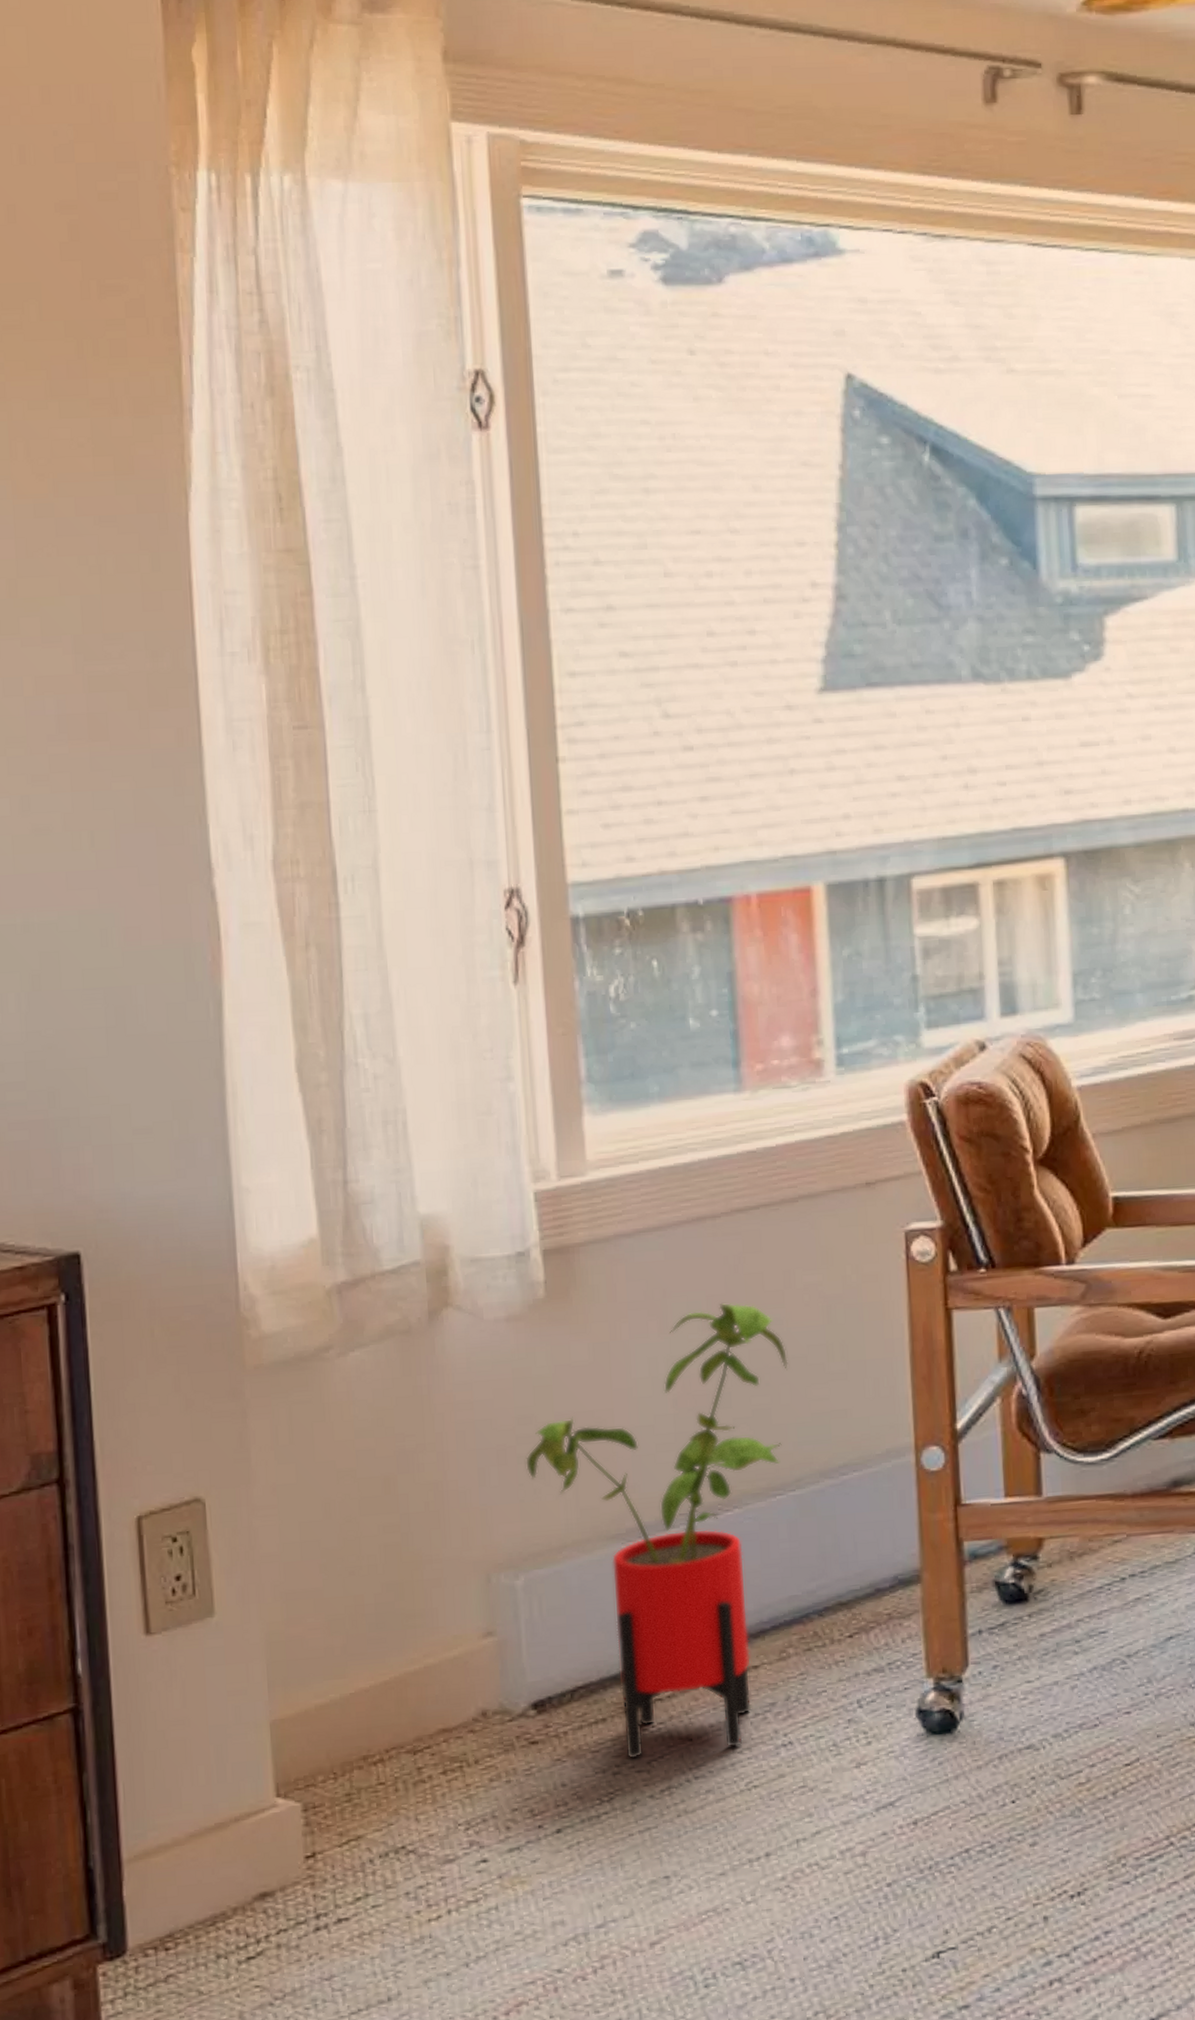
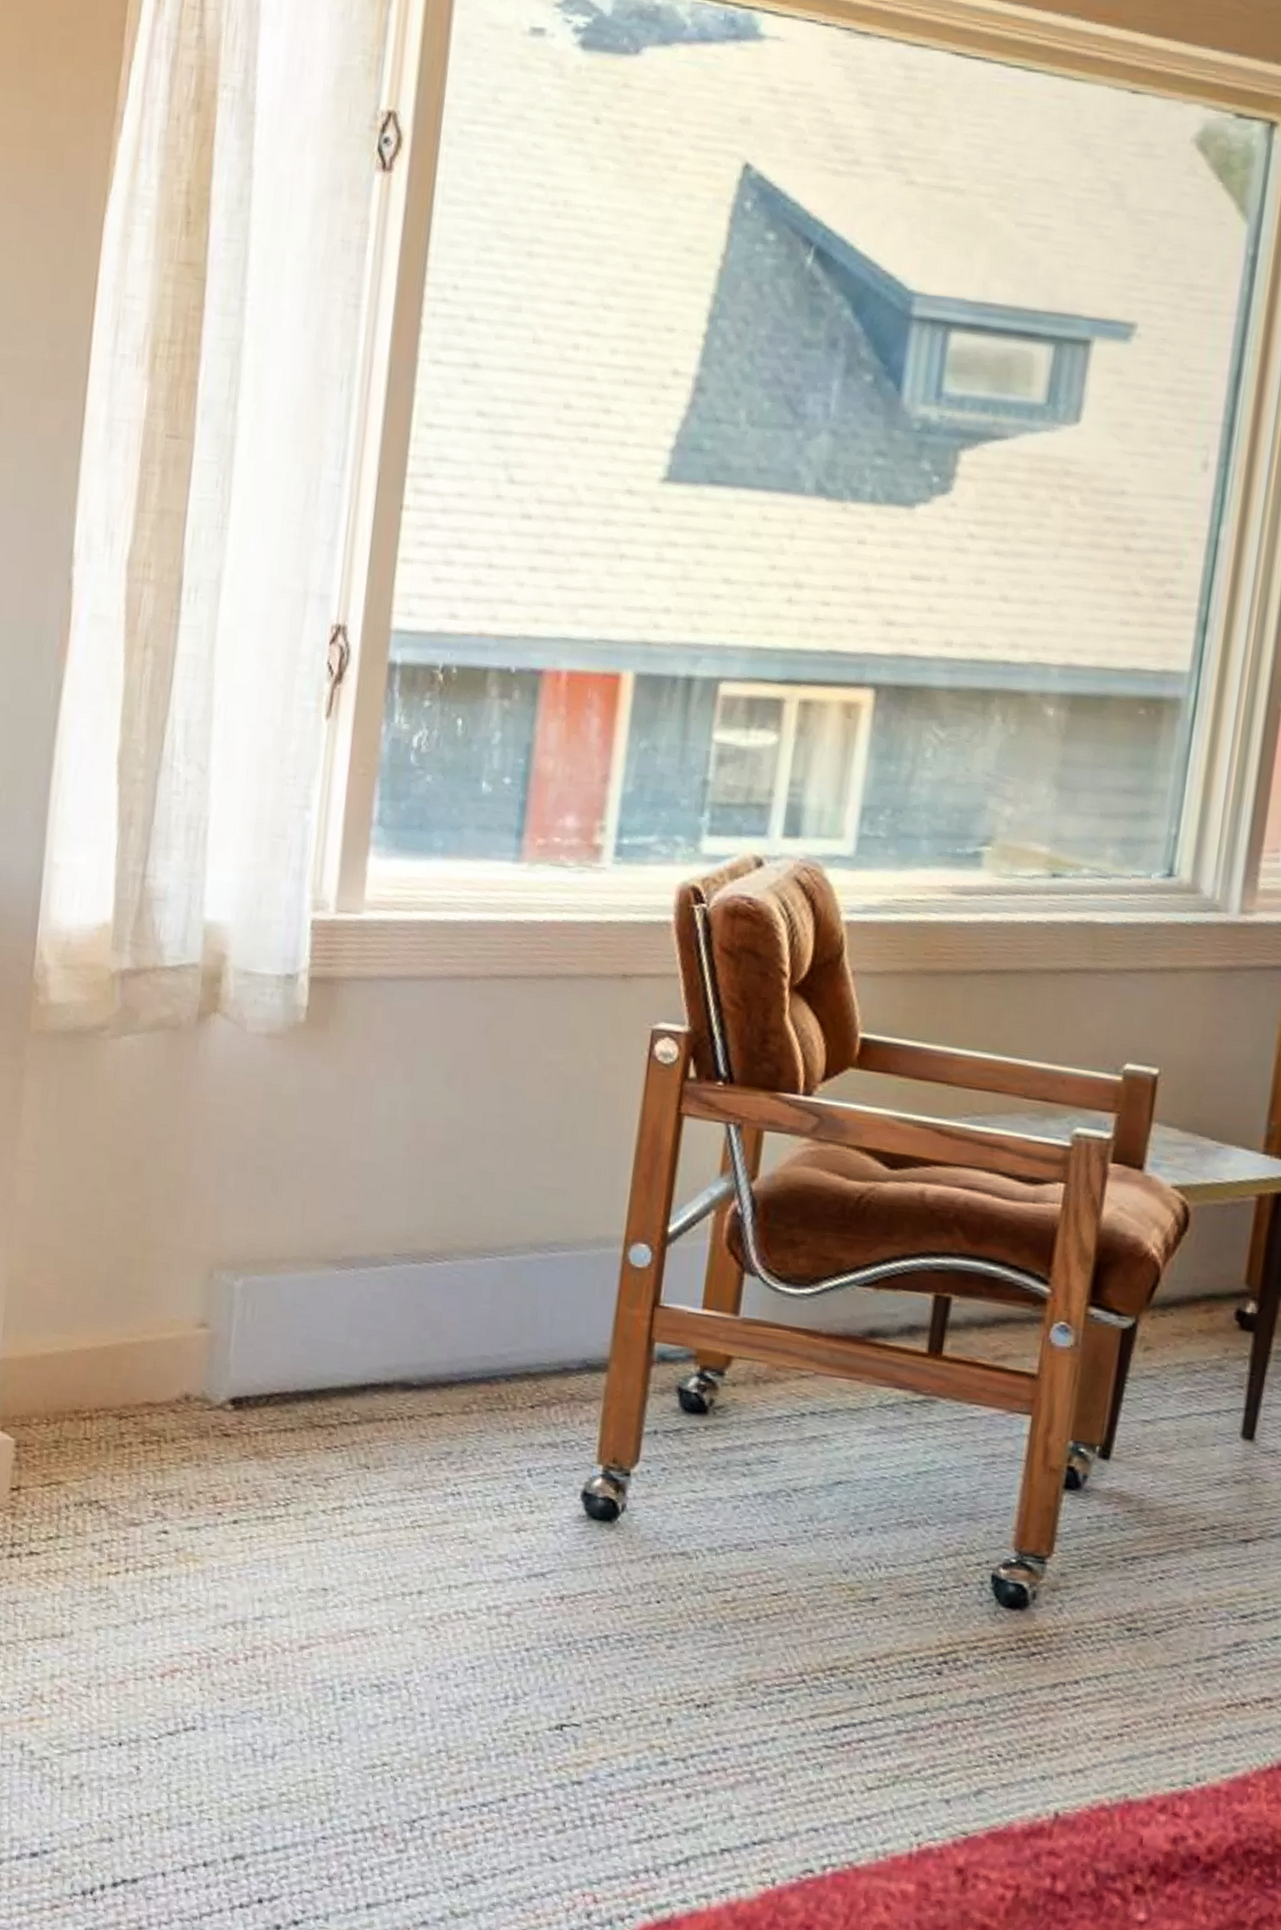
house plant: present [525,1302,788,1759] -> none [261,1062,520,1486]

